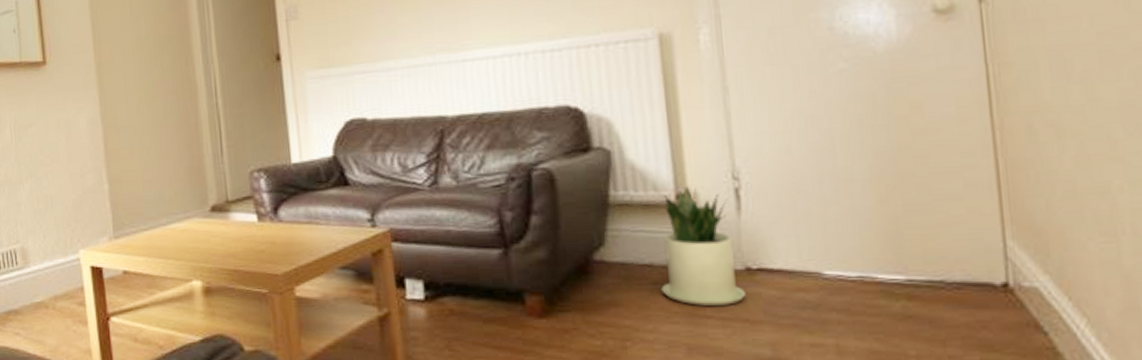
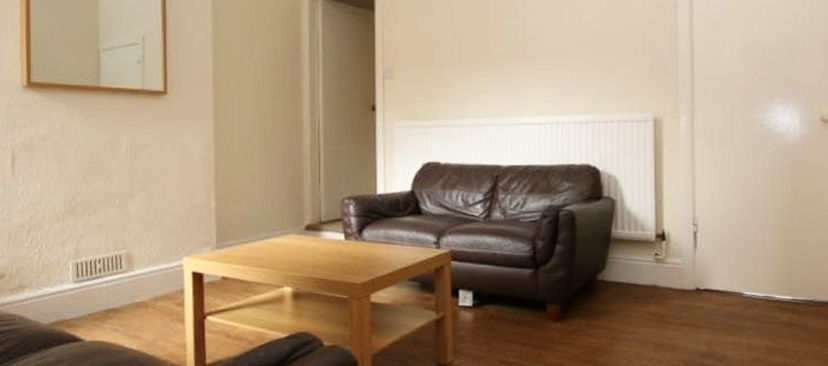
planter: present [661,188,746,306] -> none [641,230,695,315]

